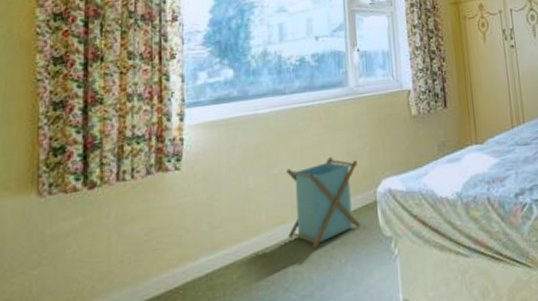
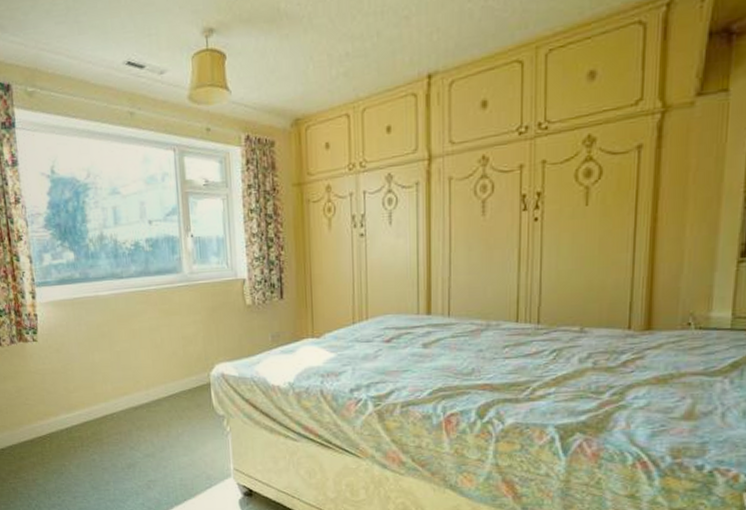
laundry basket: present [285,156,361,249] -> none [126,339,196,418]

